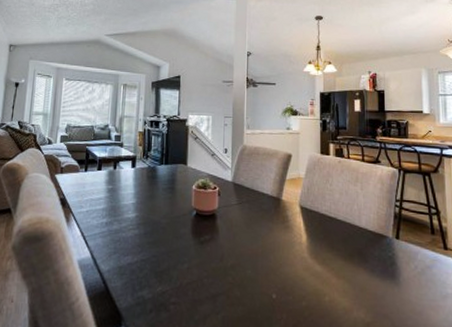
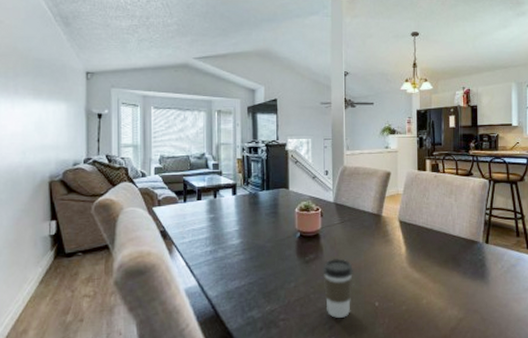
coffee cup: none [217,242,250,308] -> present [323,259,353,318]

